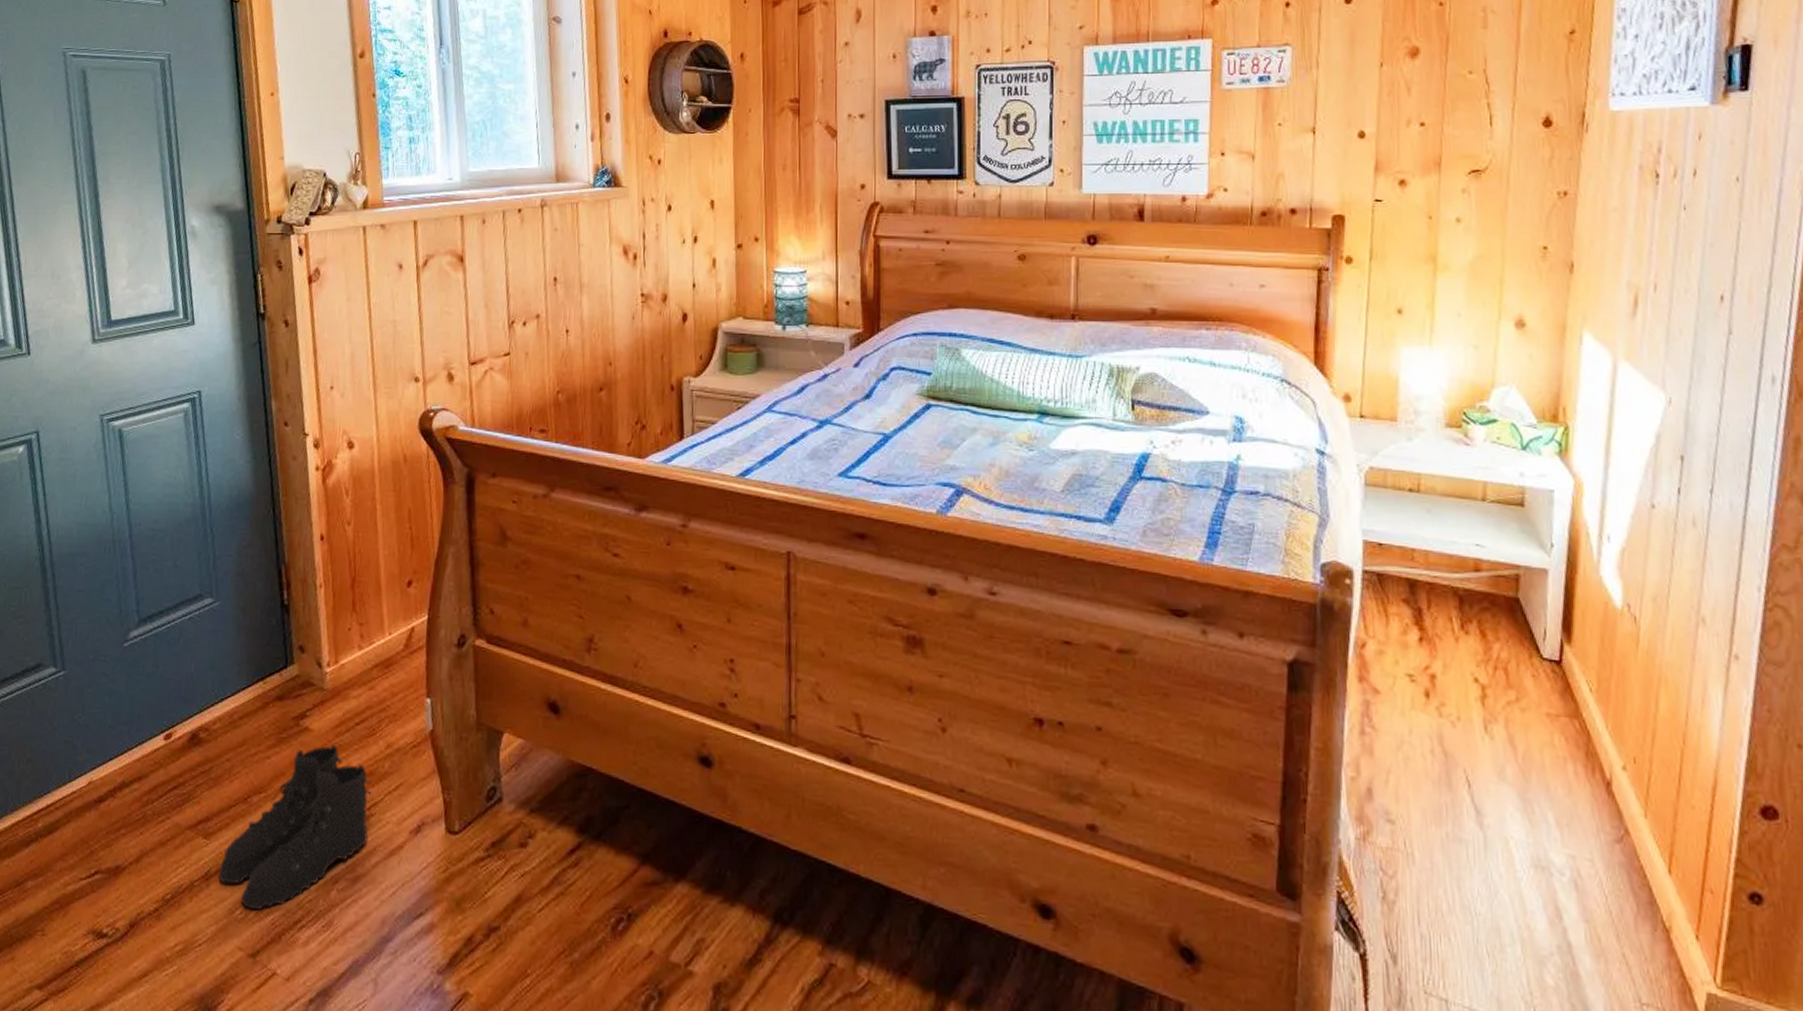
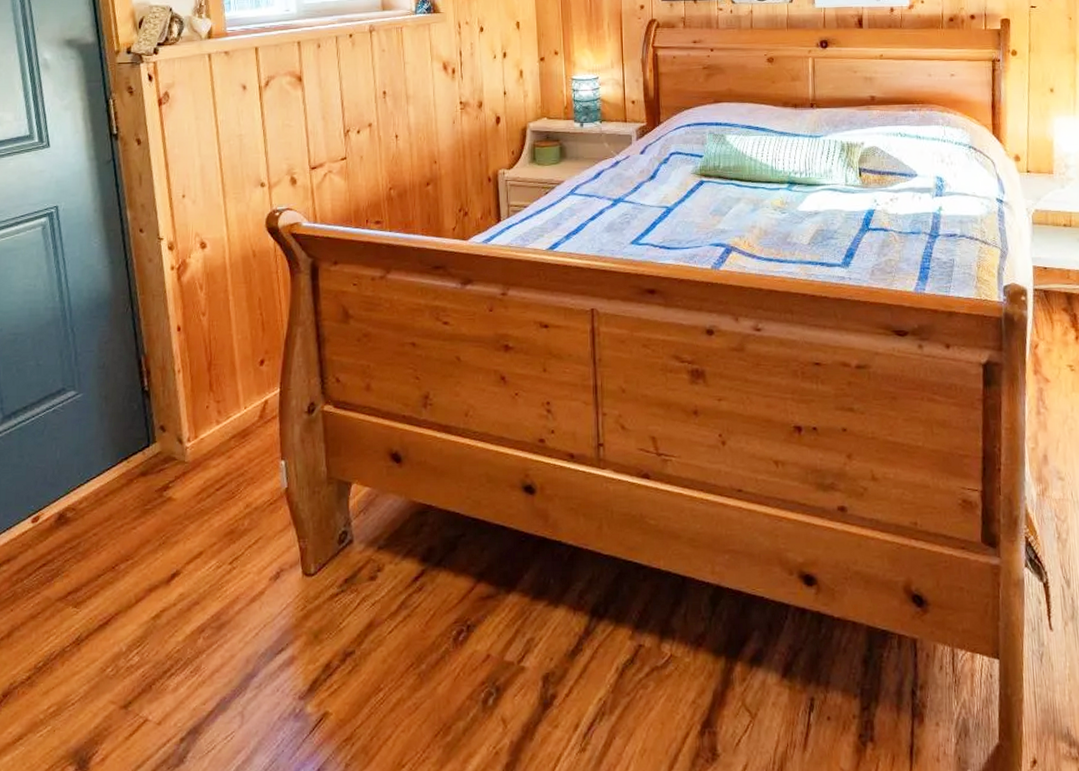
boots: present [218,744,373,910] -> none [88,509,234,665]

